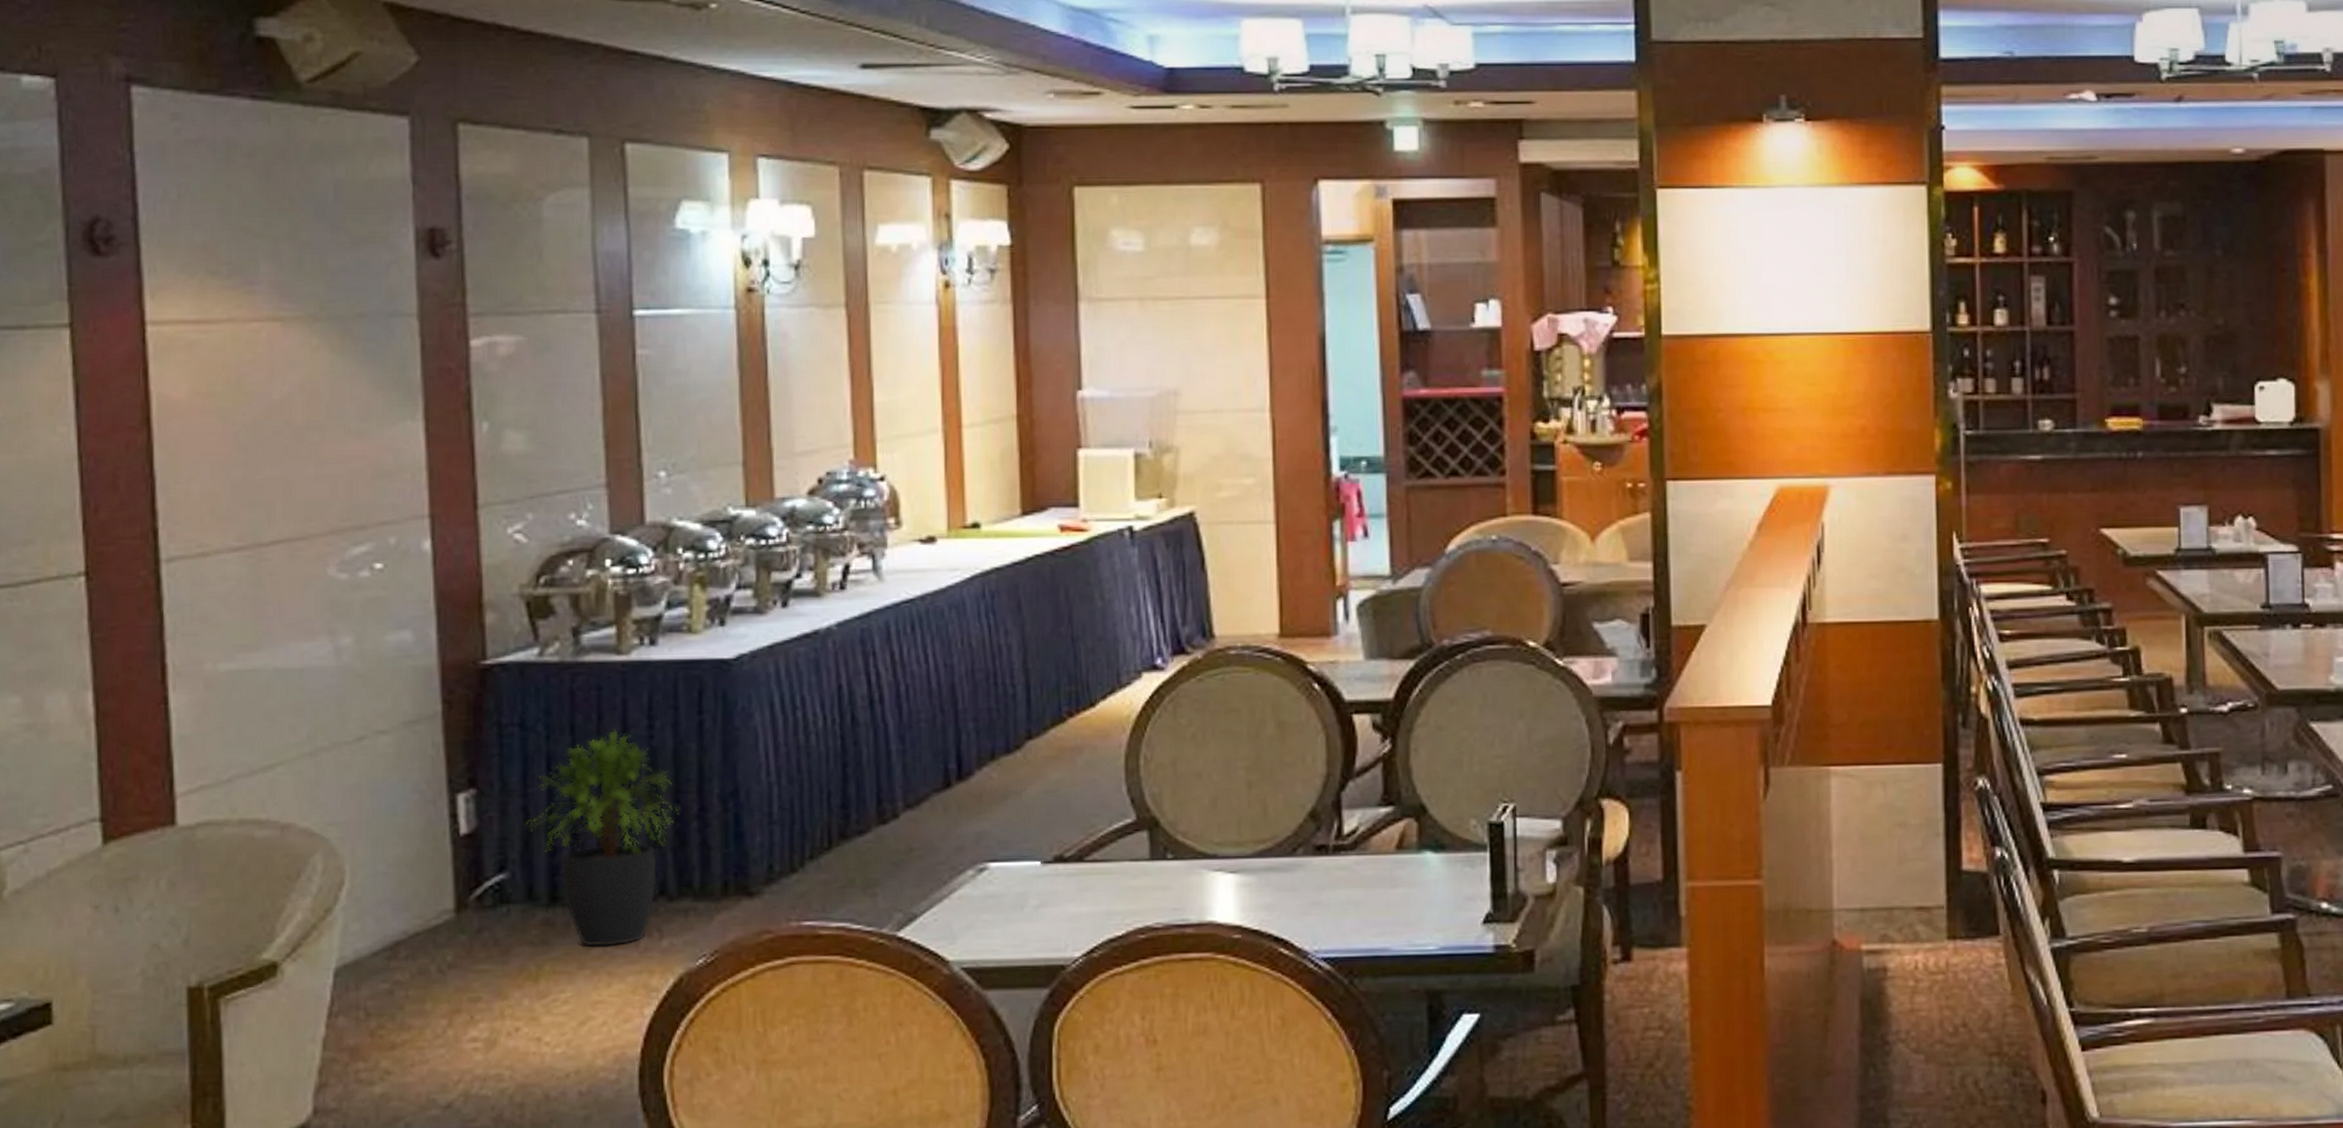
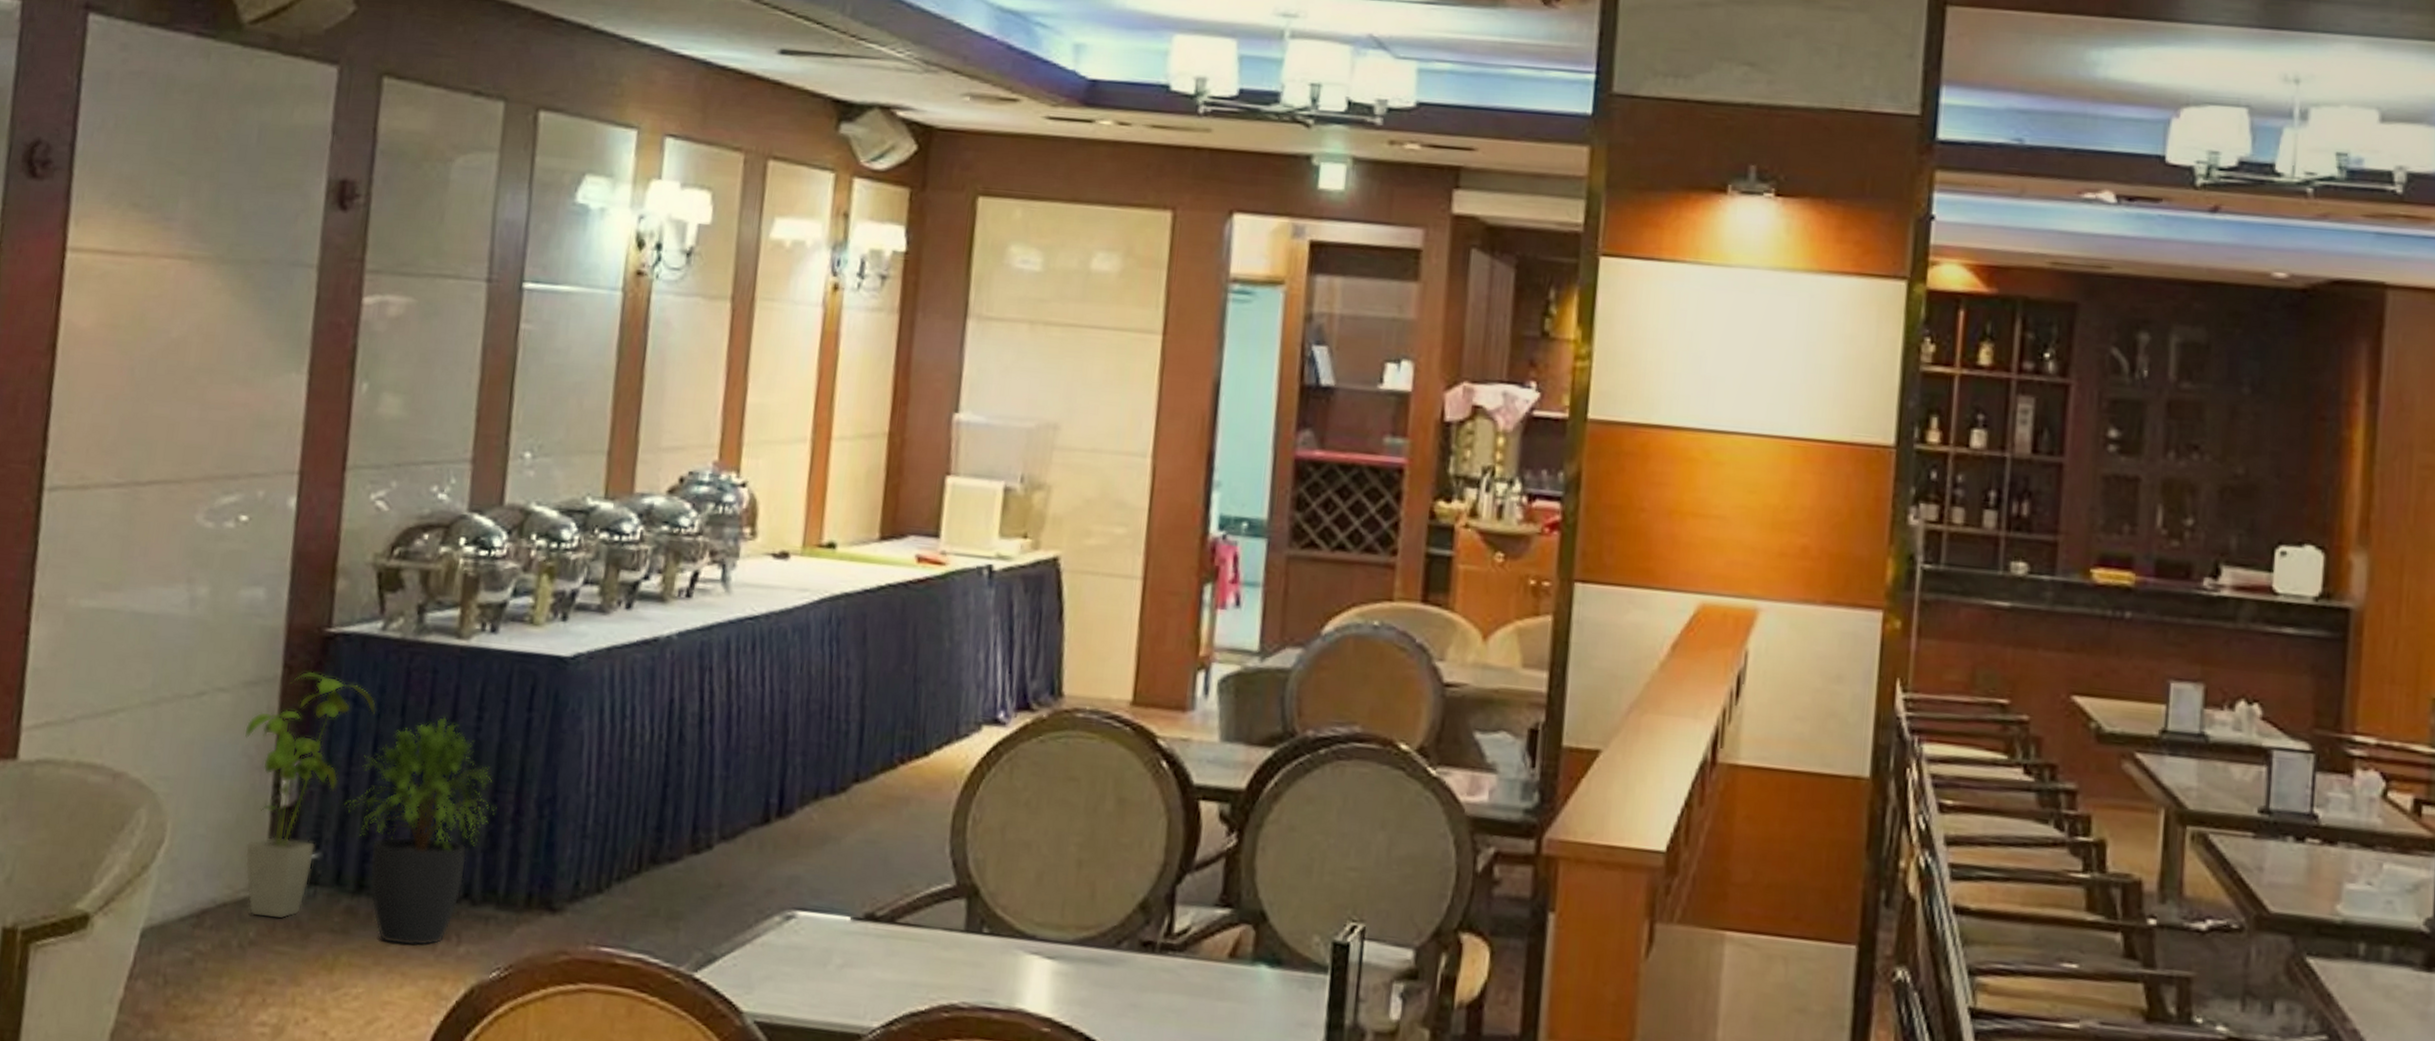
house plant: none [412,703,545,941] -> present [245,671,377,920]

